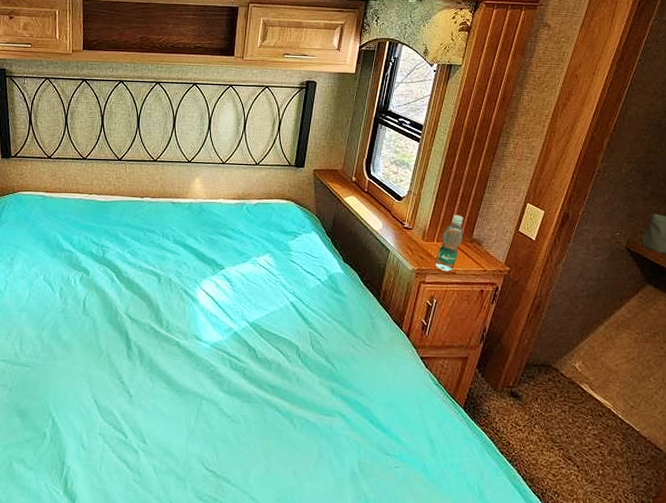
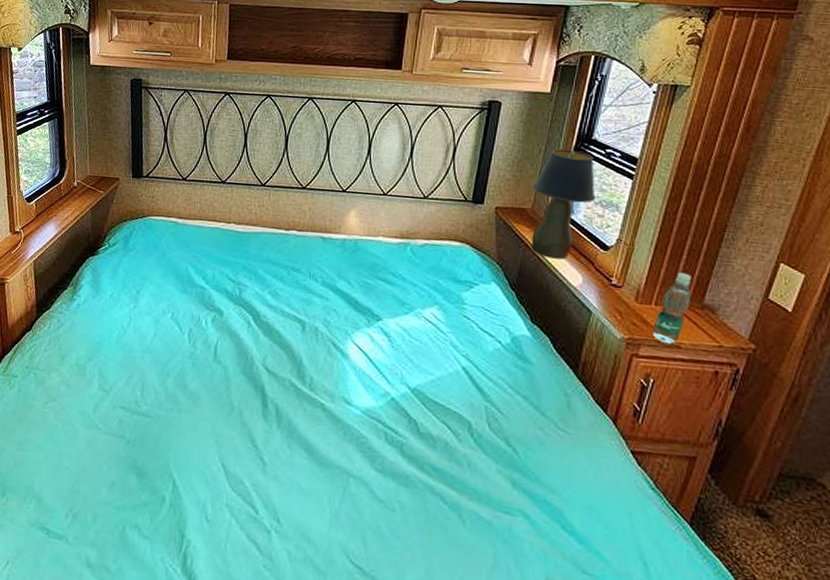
table lamp: none [342,119,391,210] -> present [531,149,596,259]

